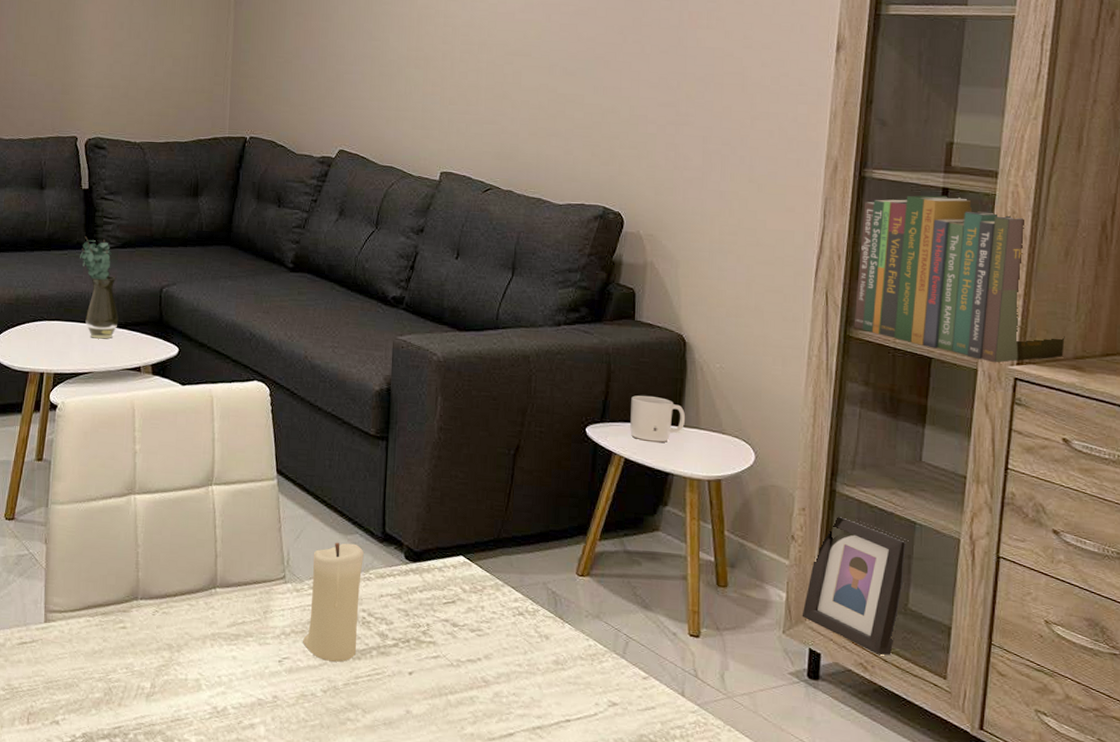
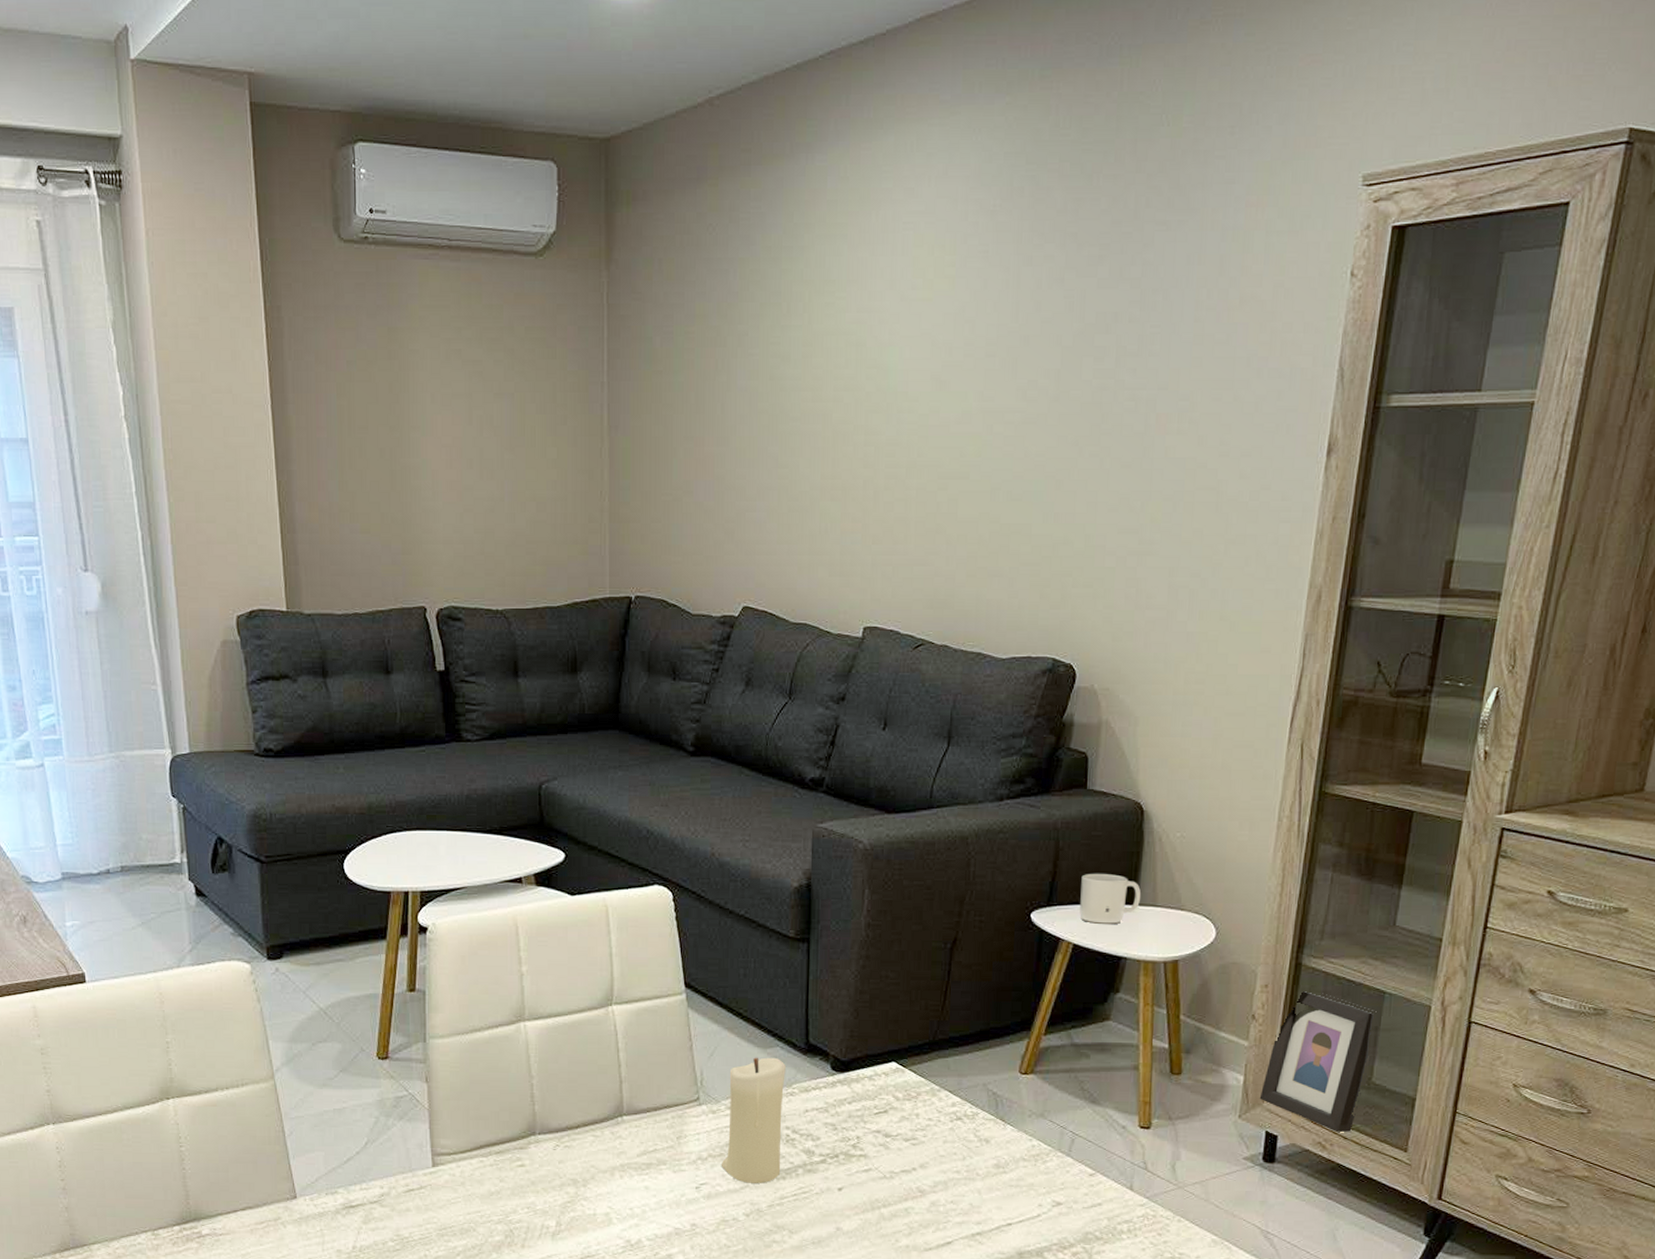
vase: present [80,236,119,339] -> none [440,728,492,848]
books: present [853,195,1065,363] -> none [1330,623,1560,813]

